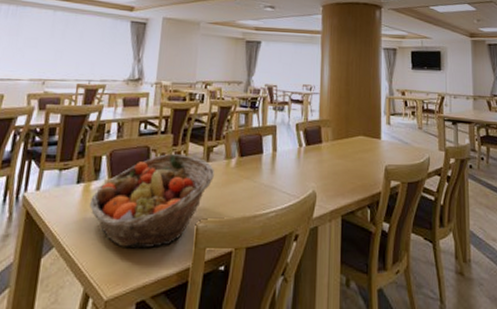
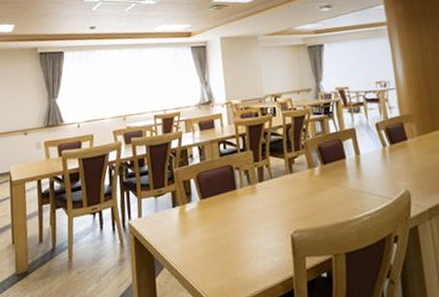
fruit basket: present [89,154,214,249] -> none [187,169,300,263]

